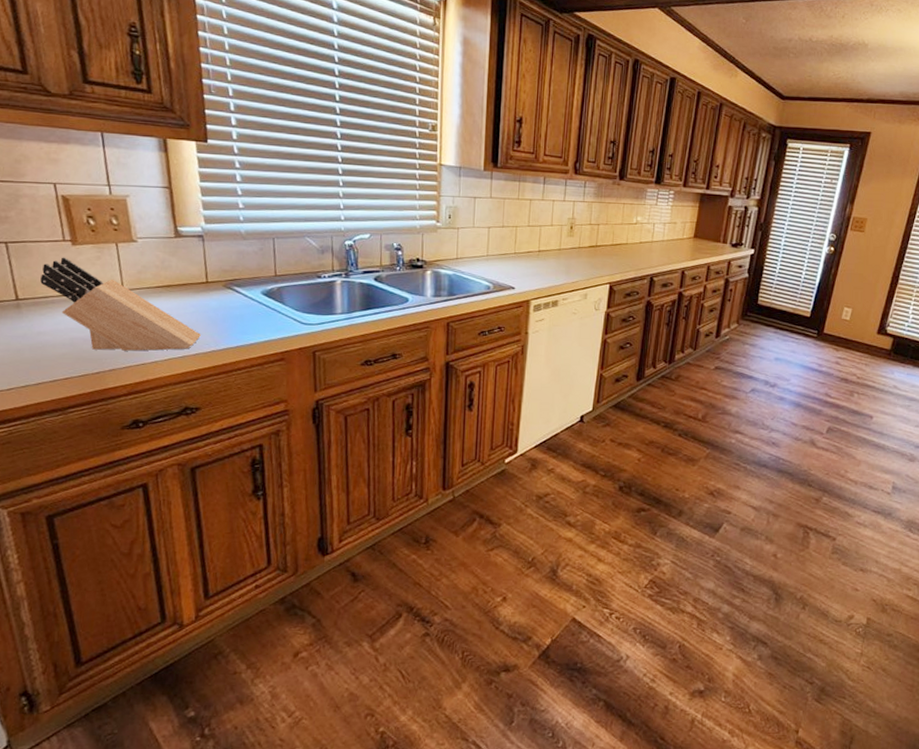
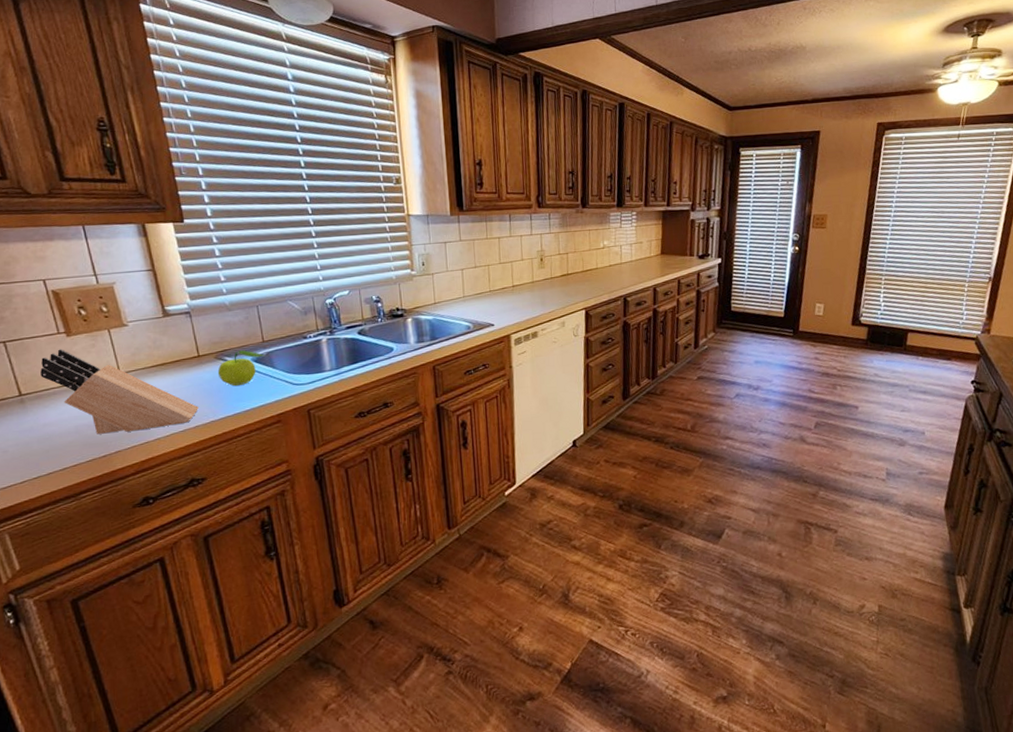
fruit: none [224,282,276,318] -> present [217,350,265,387]

